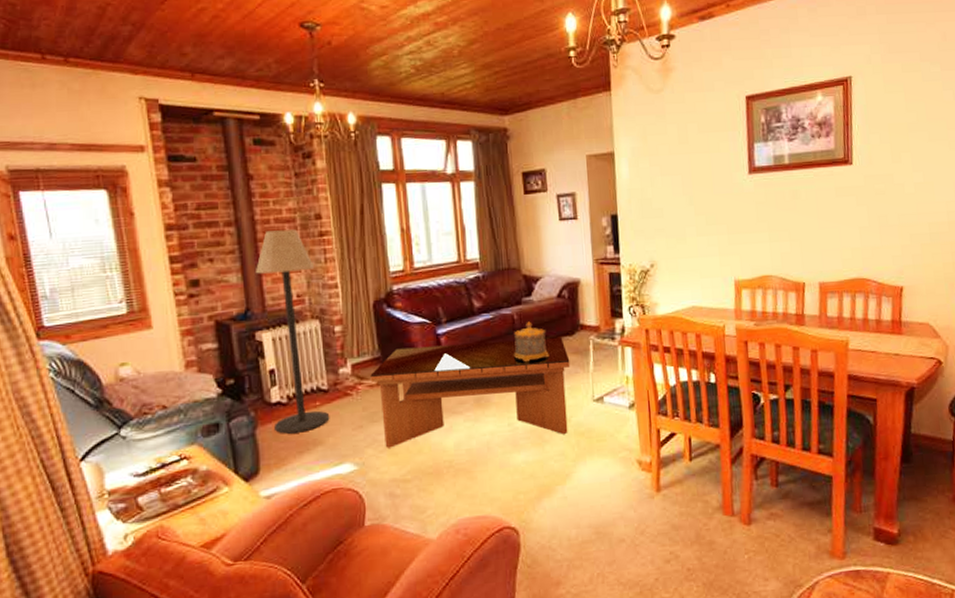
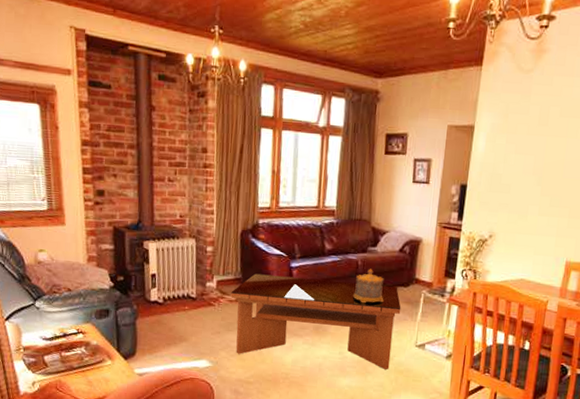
floor lamp: present [256,229,330,434] -> none [149,157,197,329]

